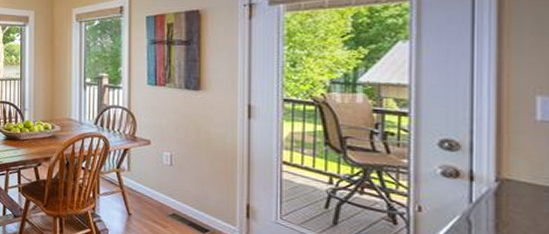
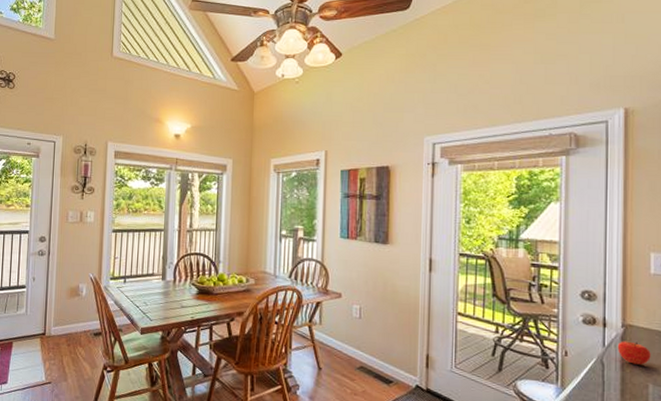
fruit: none [489,197,537,225] -> present [617,341,651,365]

